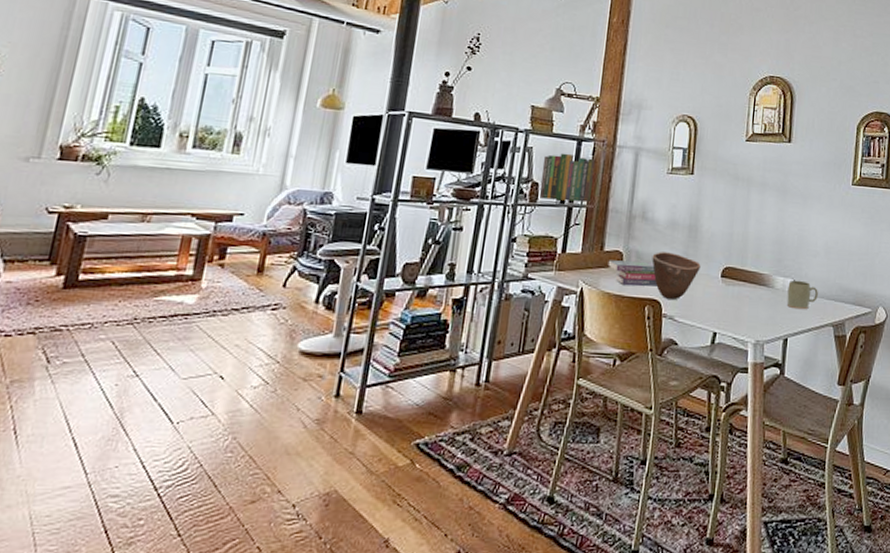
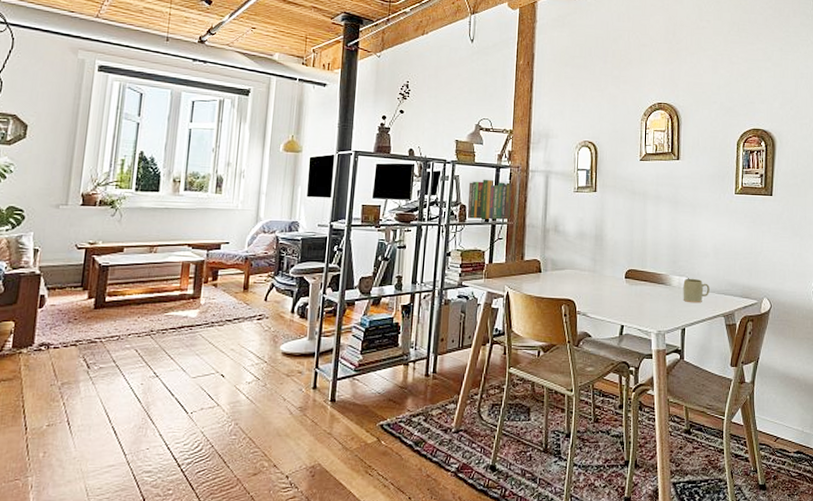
books: present [608,260,658,286] -> none [528,267,571,289]
bowl: present [652,252,701,300] -> none [565,259,607,299]

